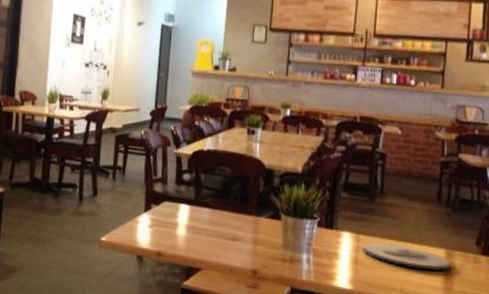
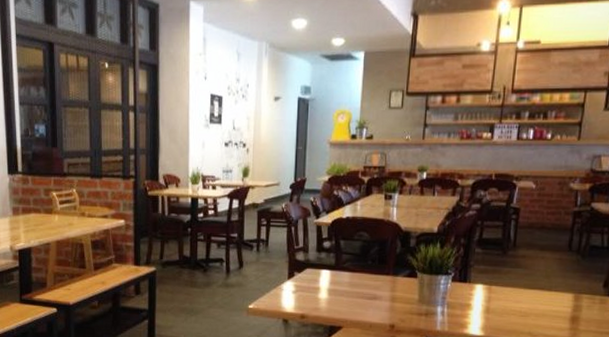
plate: present [363,242,450,271] -> none [495,291,578,314]

